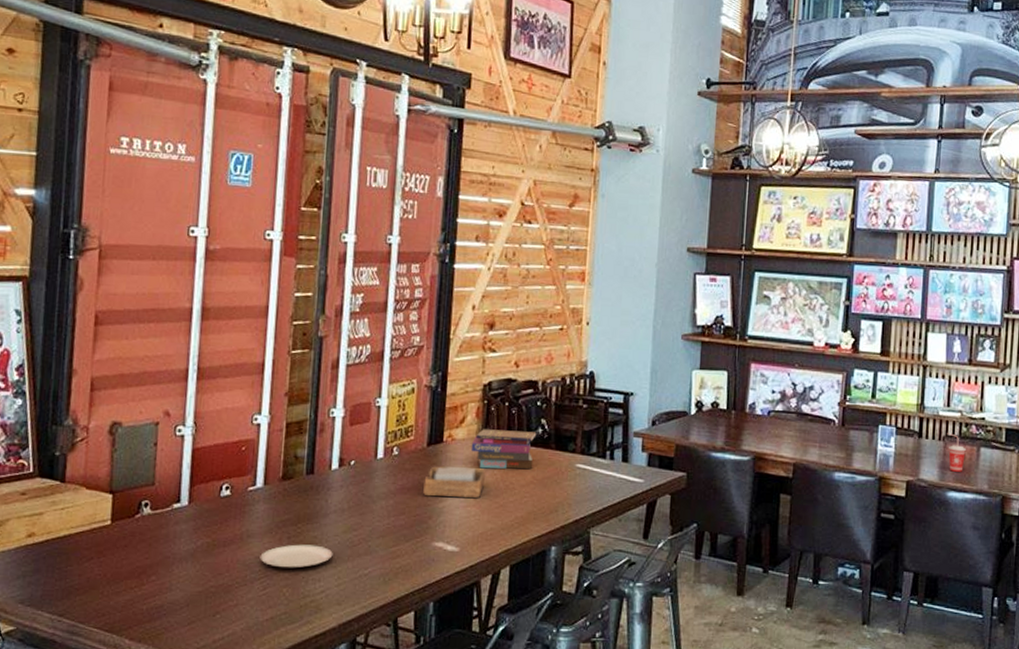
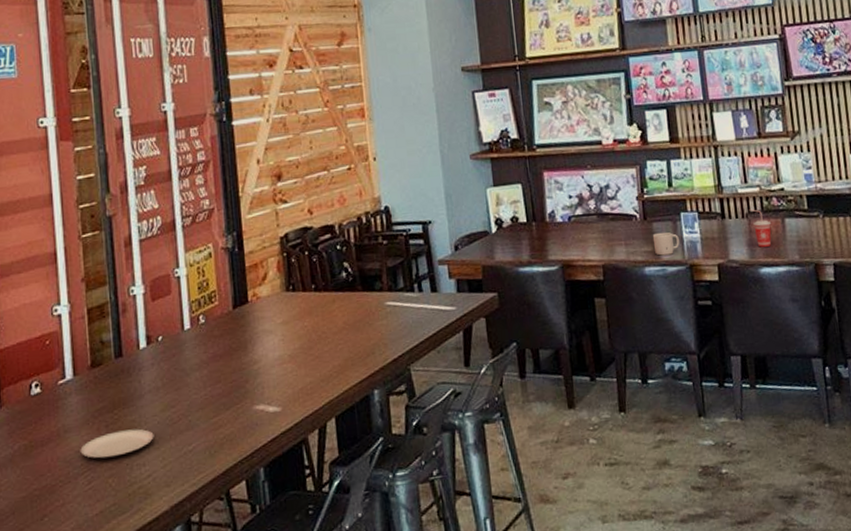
napkin holder: present [423,466,486,499] -> none [235,322,297,361]
books: present [470,429,537,470] -> none [277,276,343,323]
mug: none [847,440,873,464] -> present [652,232,680,256]

